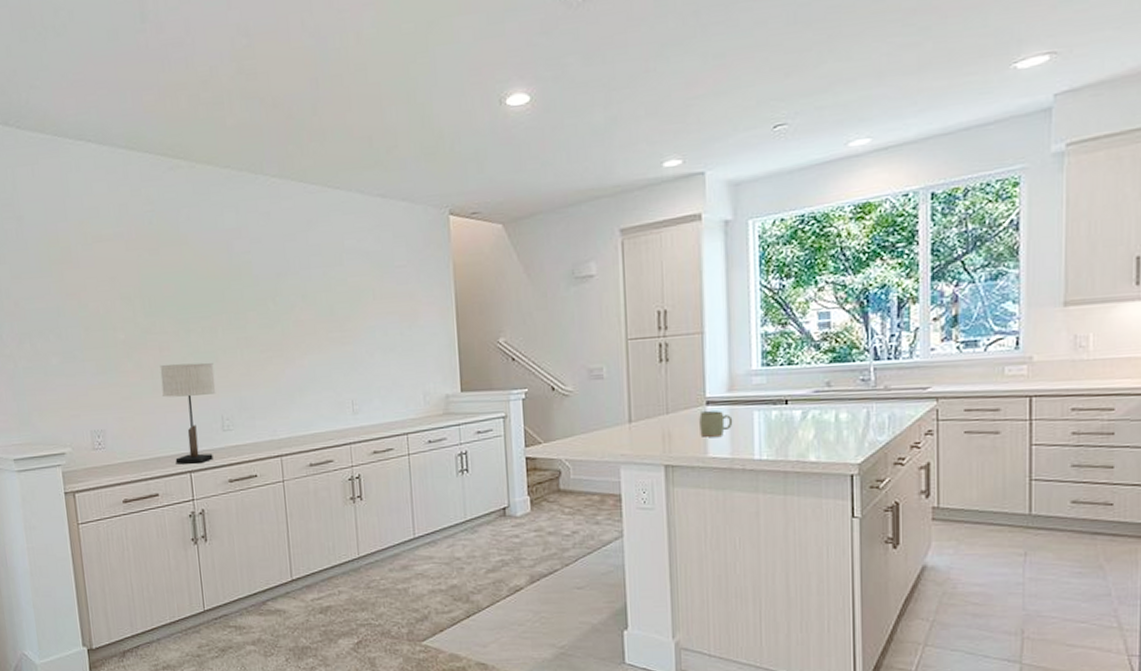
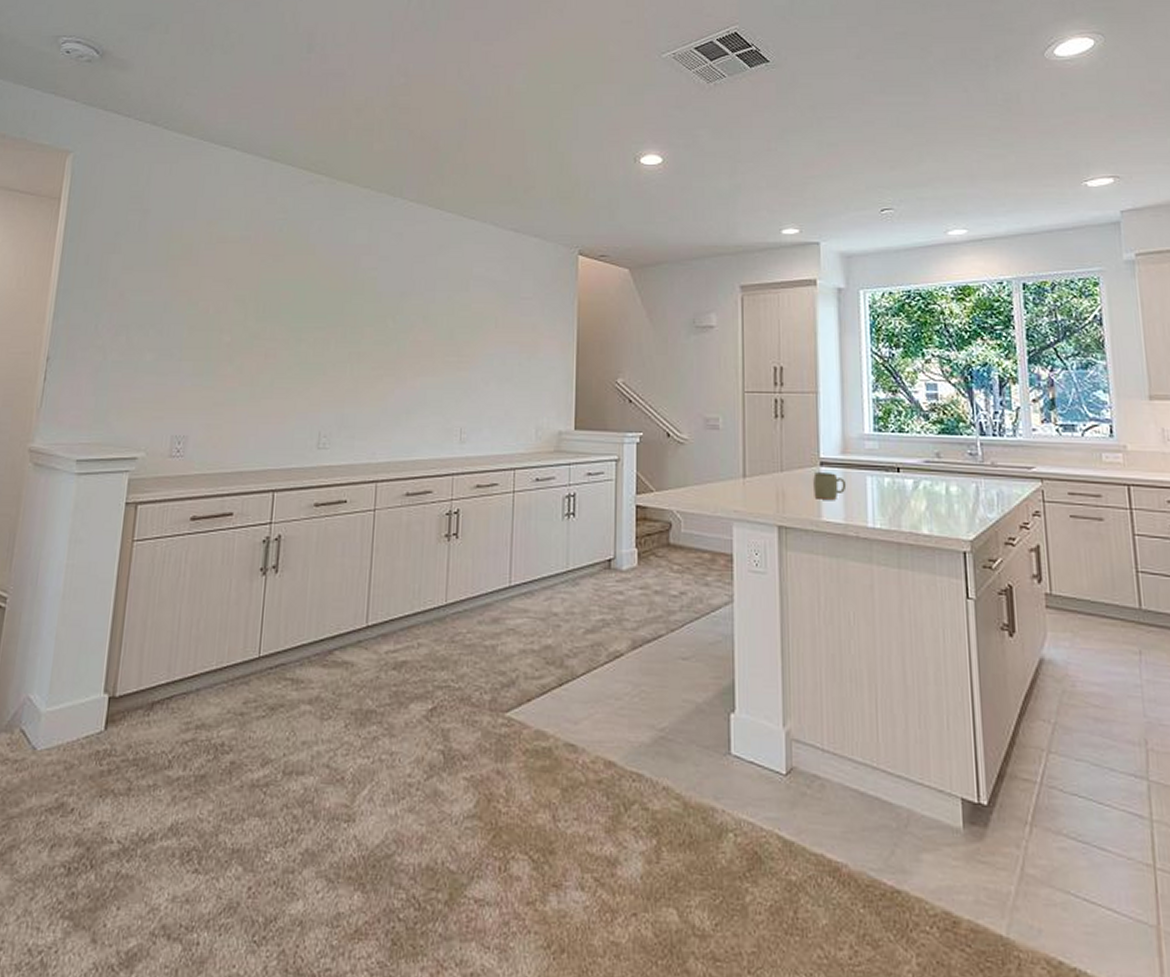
table lamp: present [159,362,216,465] -> none [259,372,320,484]

